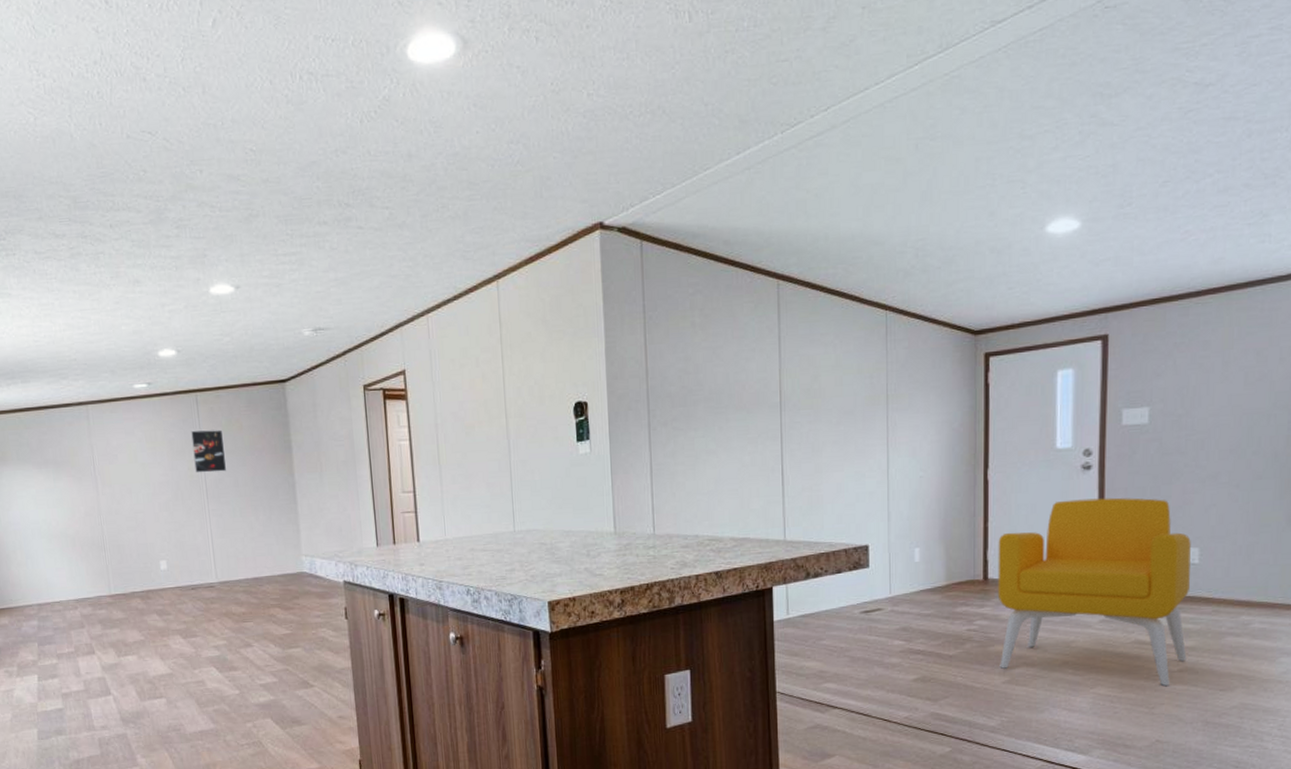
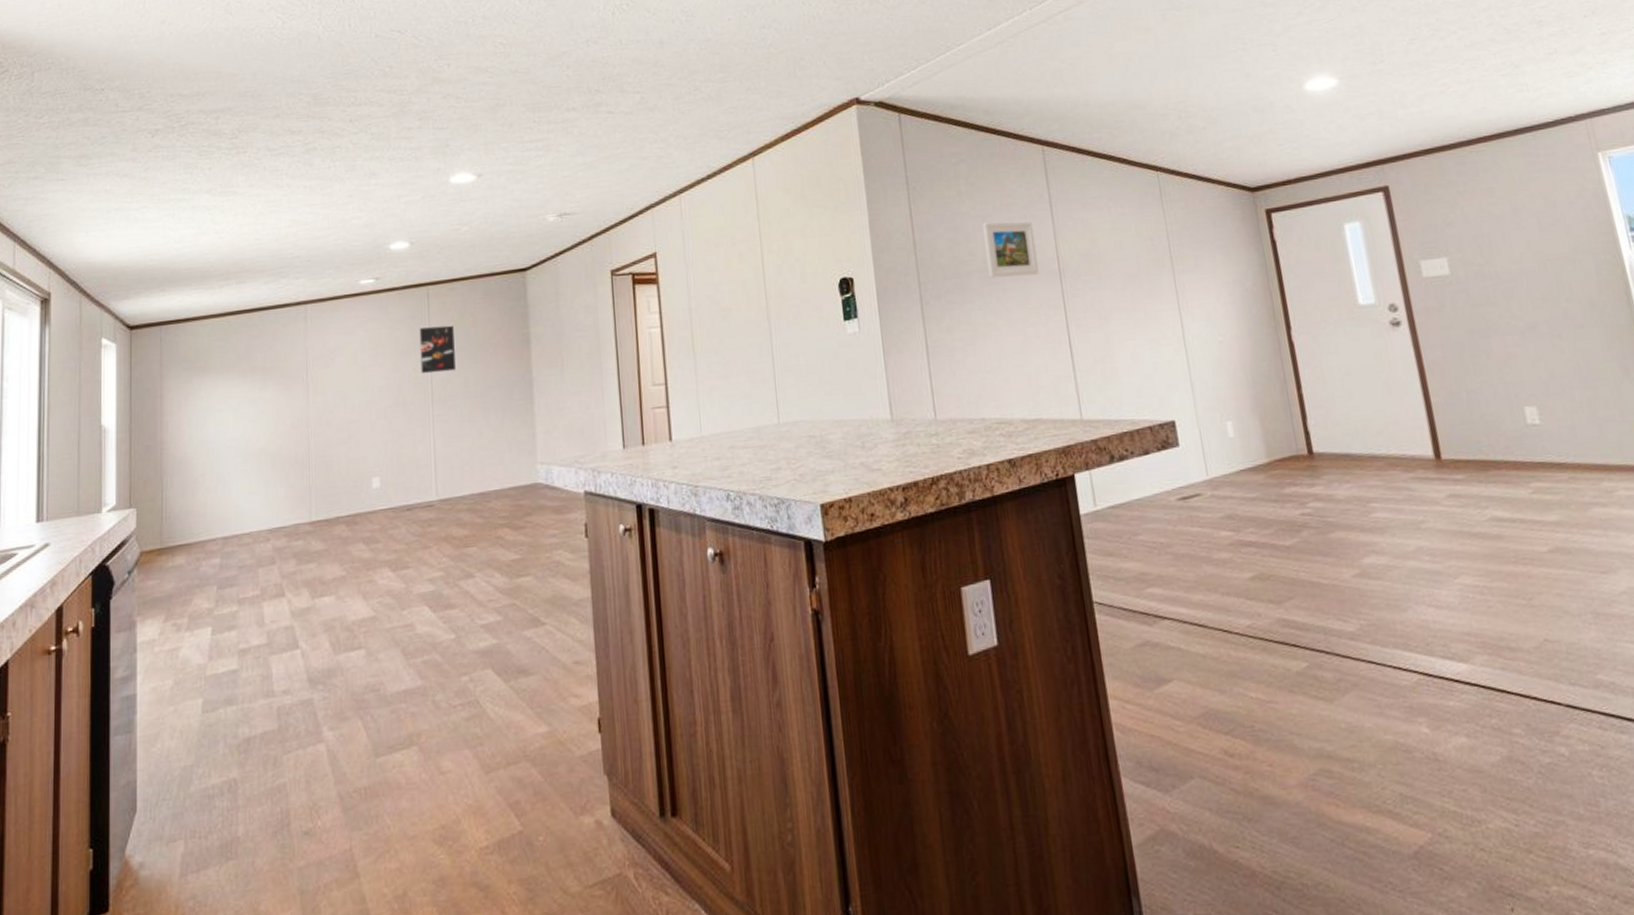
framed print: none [713,353,761,408] -> present [982,221,1039,278]
armchair: present [997,497,1191,687] -> none [1316,354,1555,572]

